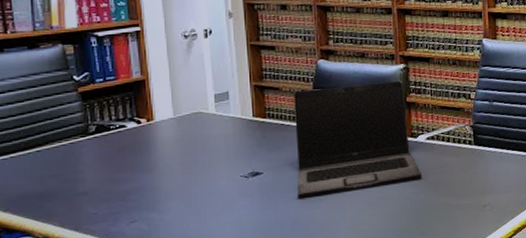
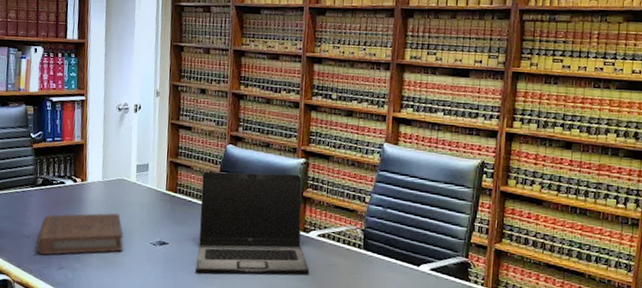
book: none [96,150,209,212] -> present [36,213,124,256]

